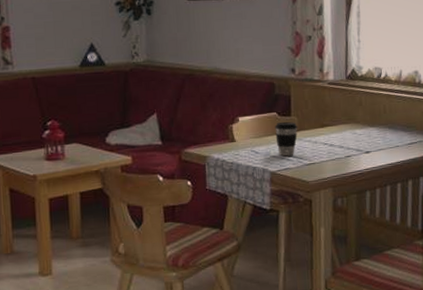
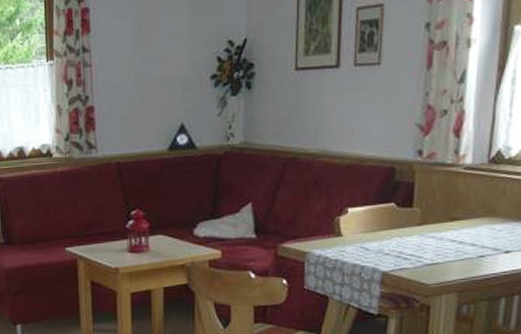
coffee cup: present [275,121,298,157] -> none [391,213,421,255]

